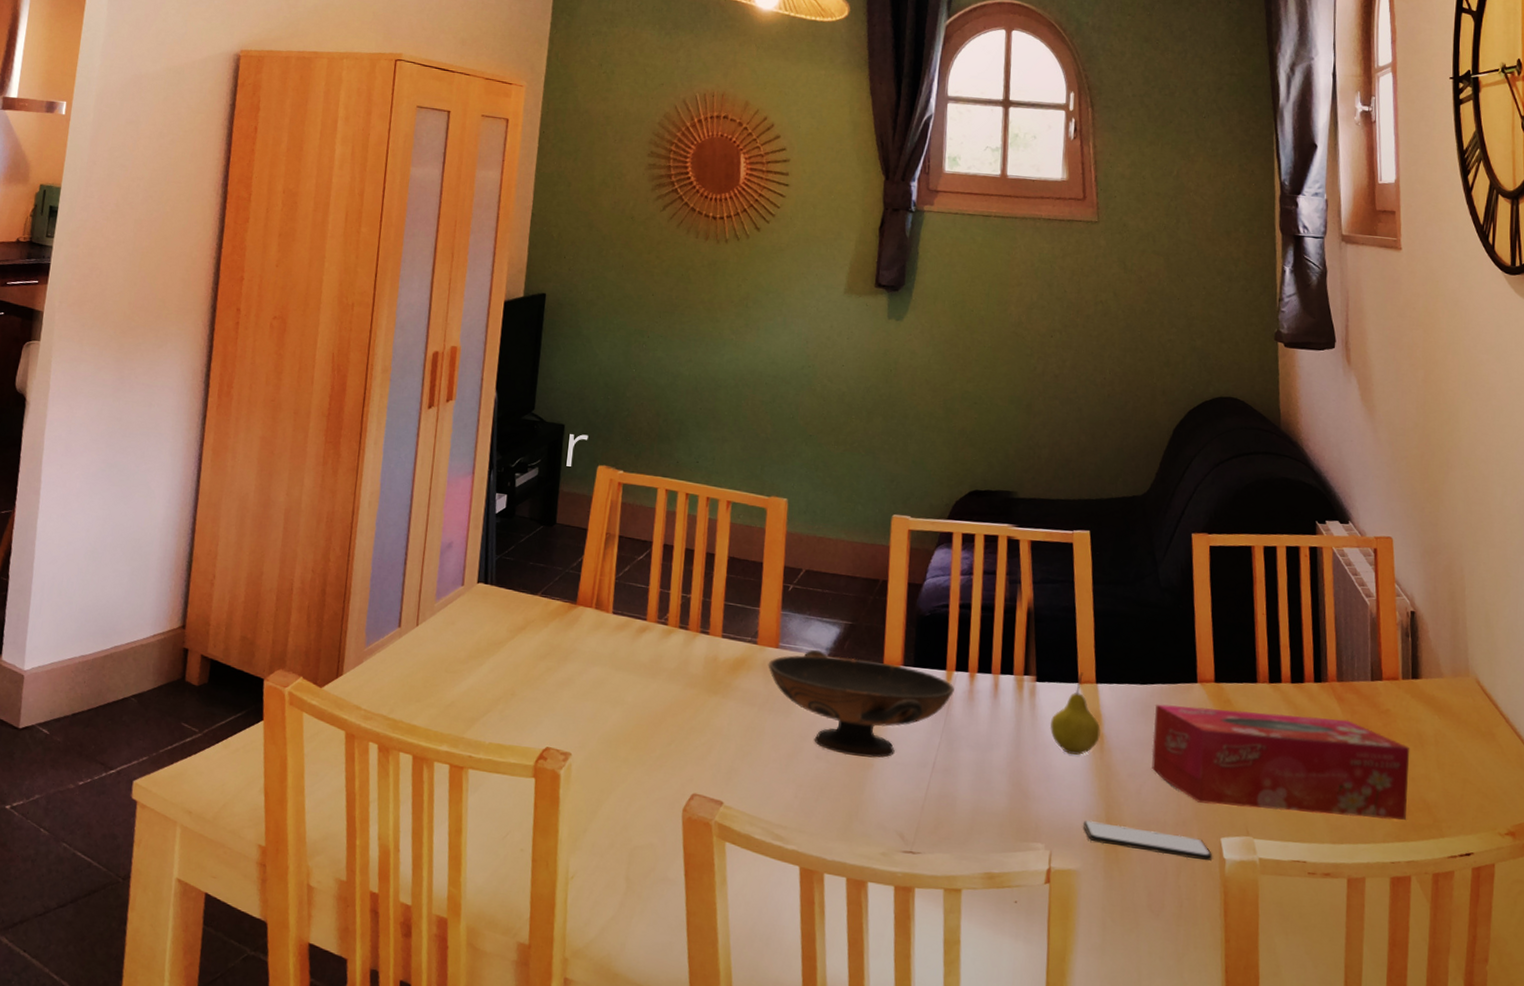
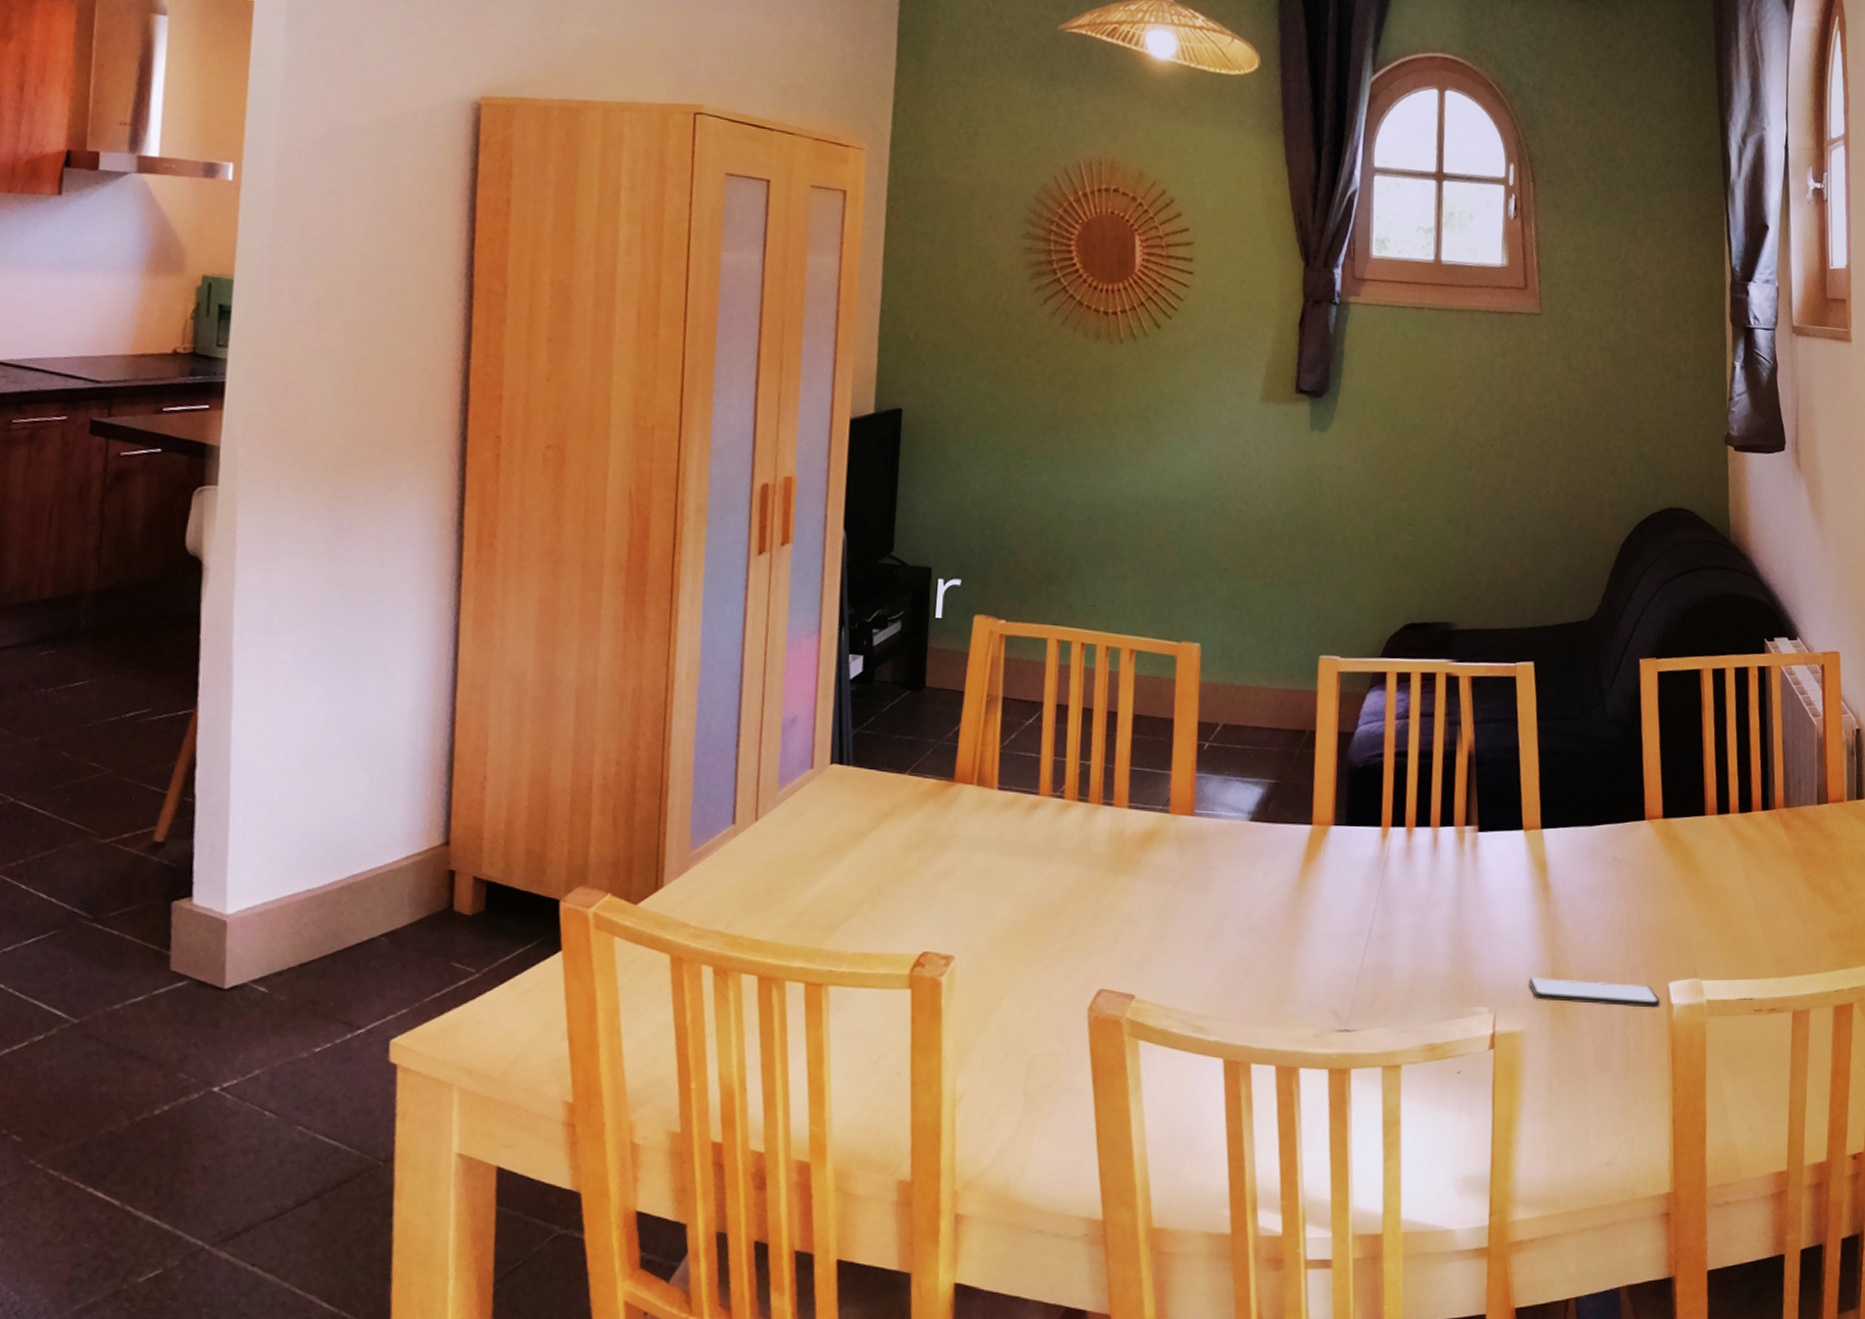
decorative bowl: present [768,649,954,758] -> none [1182,814,1391,931]
fruit: present [1049,672,1101,755] -> none [1492,818,1546,908]
tissue box: present [1151,704,1410,821] -> none [1598,845,1854,949]

